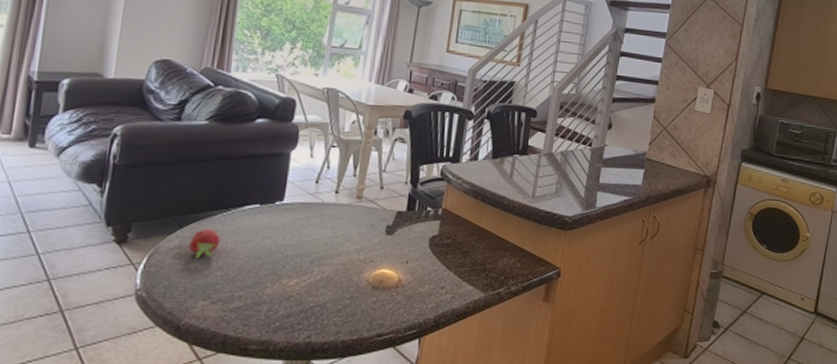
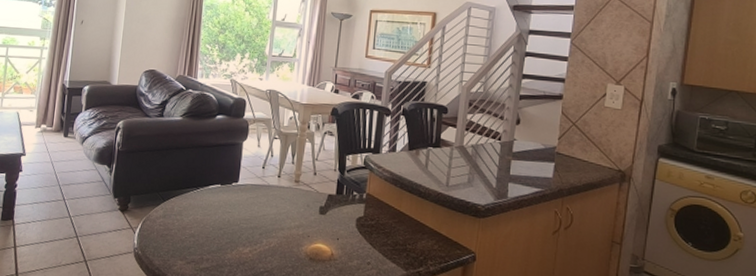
fruit: present [189,229,221,258] -> none [170,203,193,226]

